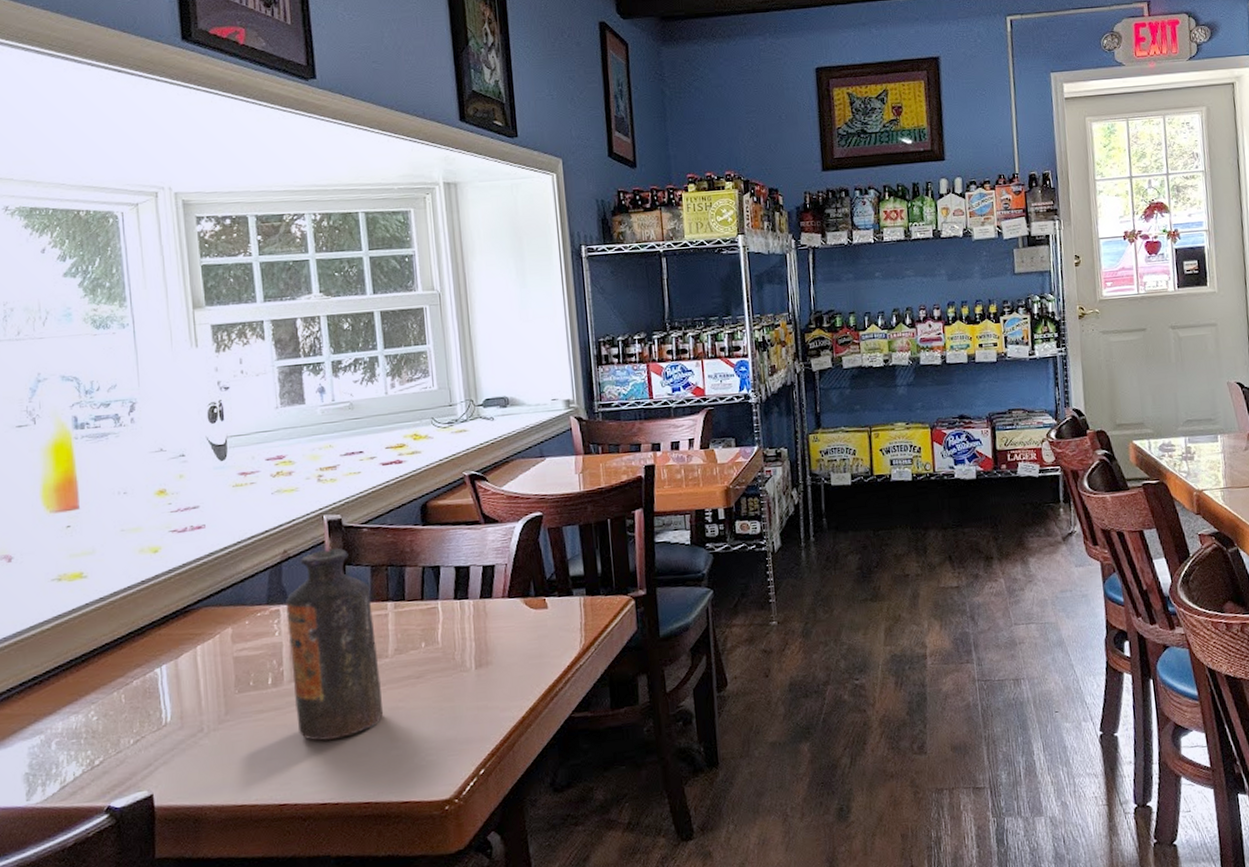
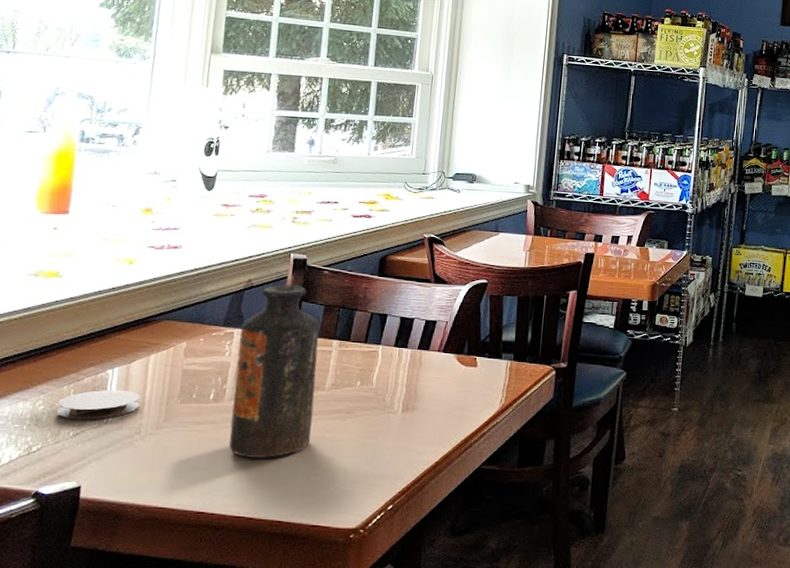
coaster: none [110,687,197,727] -> present [56,389,140,420]

